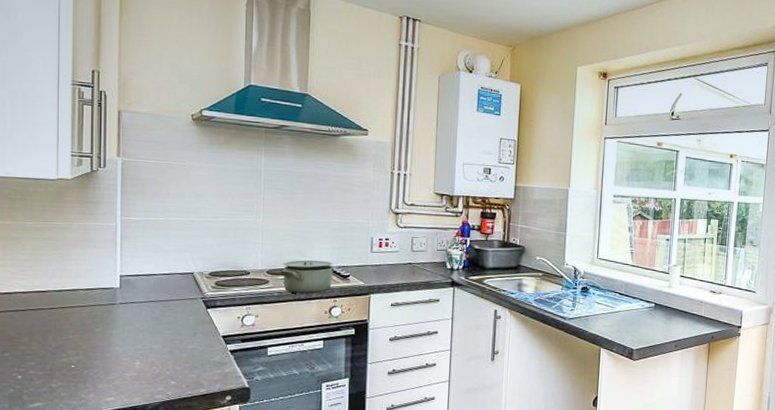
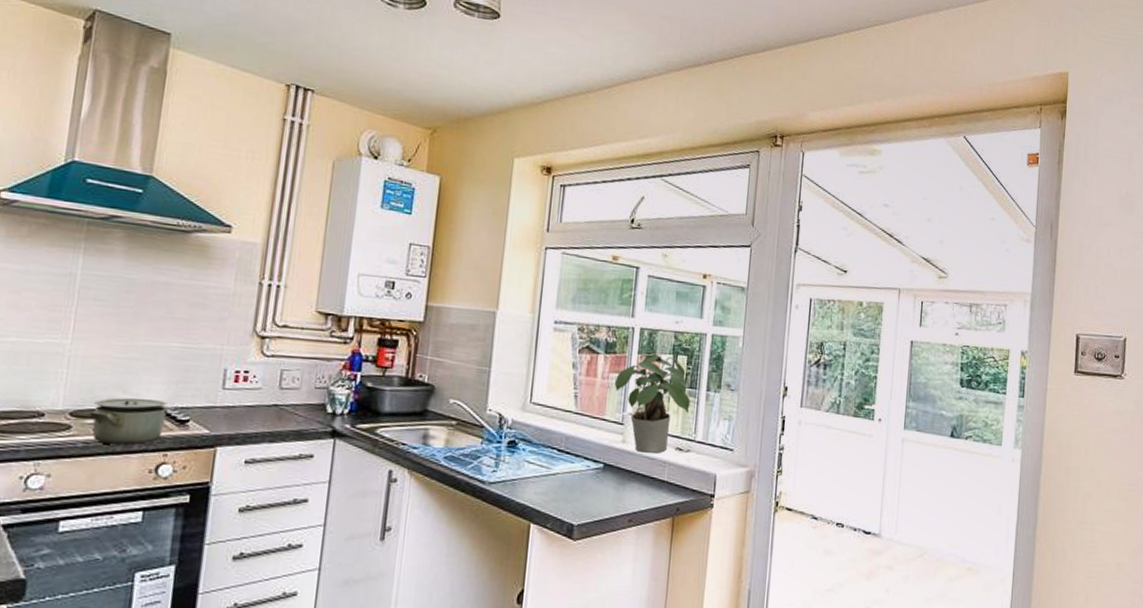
potted plant: none [661,218,721,296] -> present [614,353,690,454]

